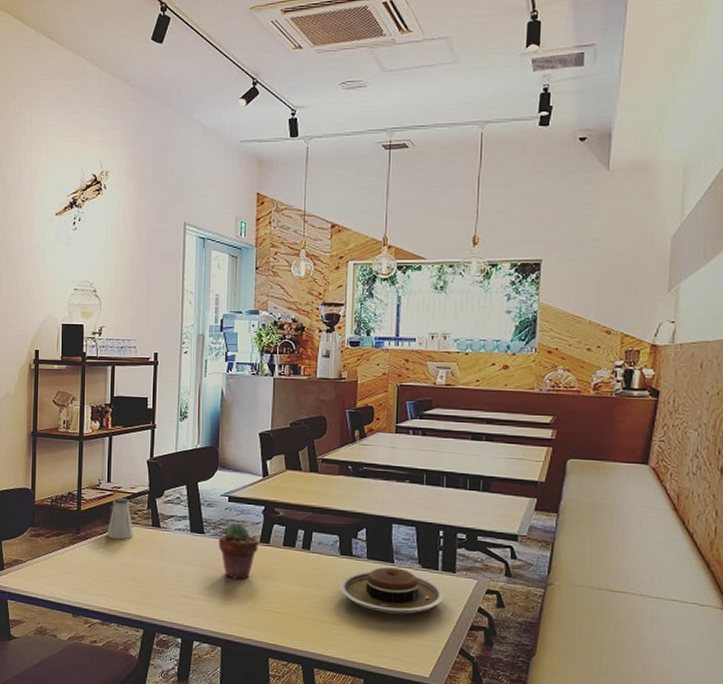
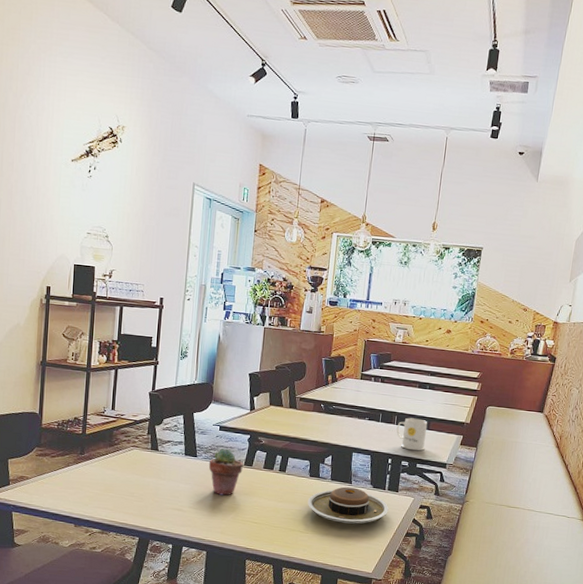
saltshaker: present [107,498,133,540] -> none [110,424,134,461]
mug: none [447,478,488,520] -> present [396,417,428,451]

